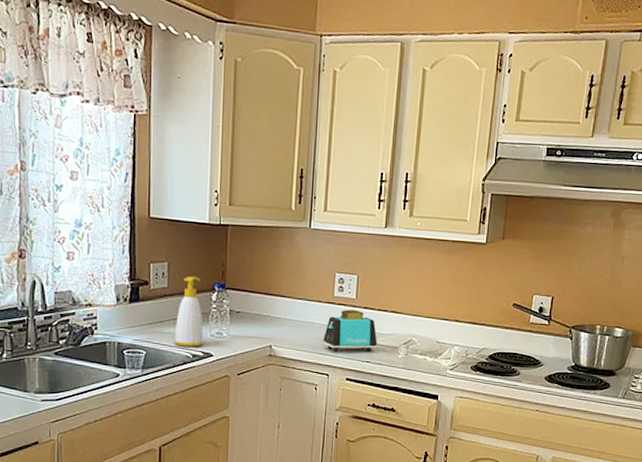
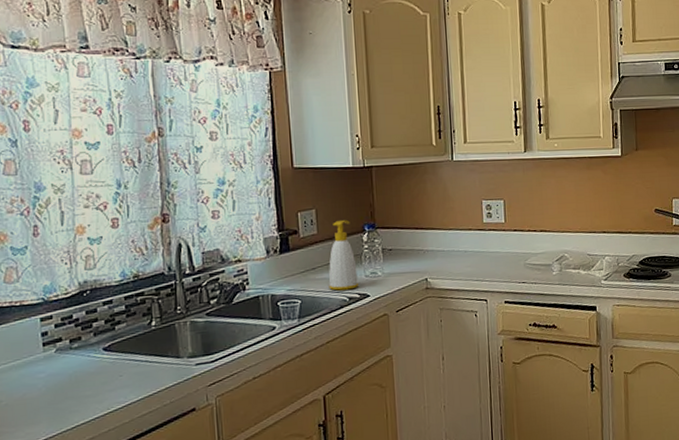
toaster: present [323,309,377,353] -> none [478,233,531,278]

